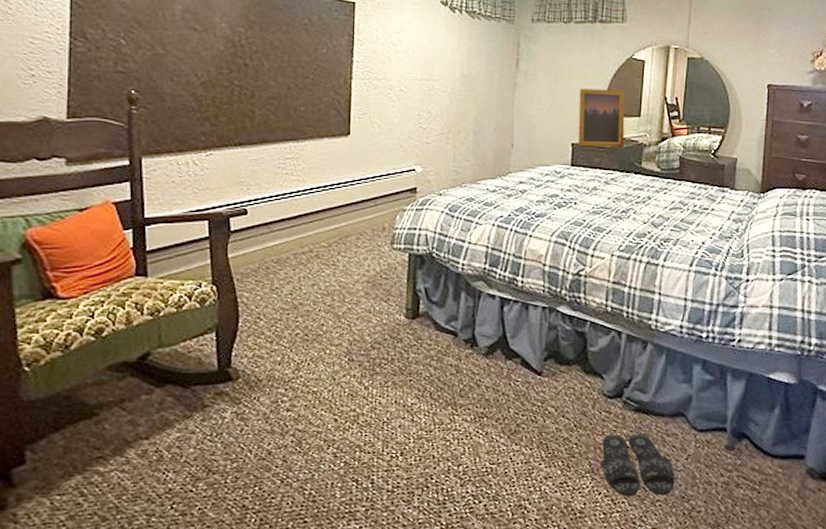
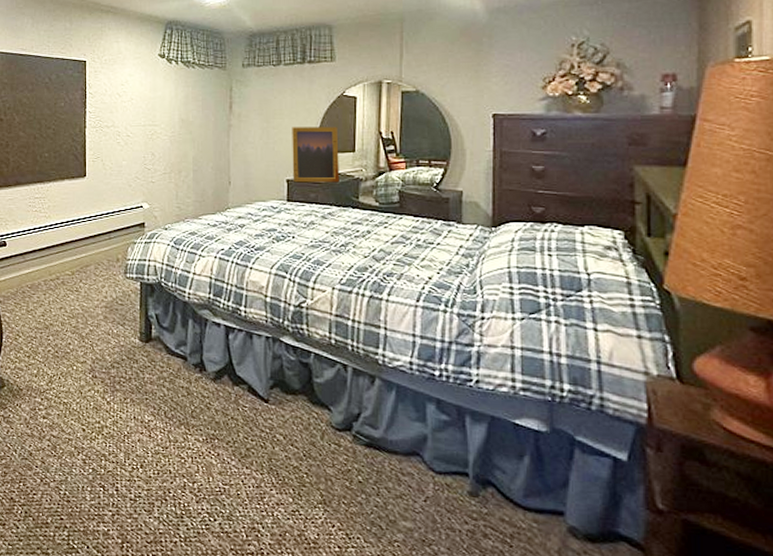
slippers: present [600,434,675,496] -> none [331,467,413,537]

